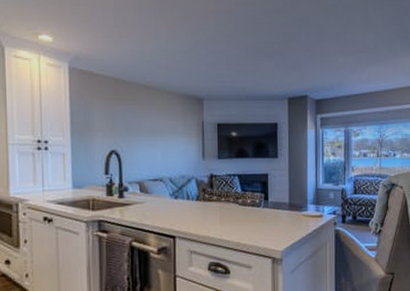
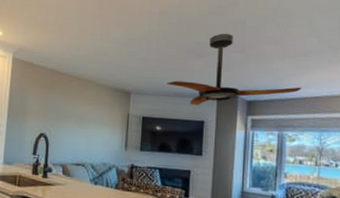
ceiling fan: none [238,32,363,108] -> present [166,34,302,106]

